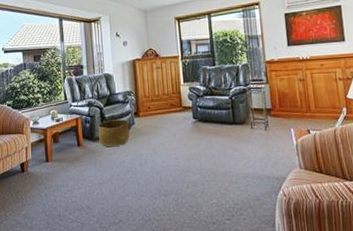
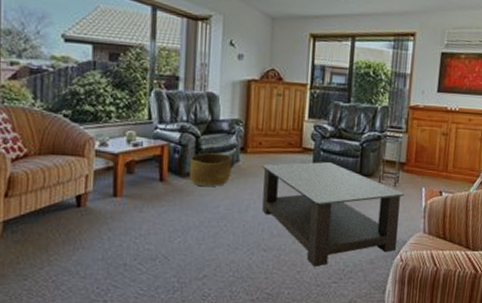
coffee table: none [153,116,278,207] -> present [262,162,404,267]

